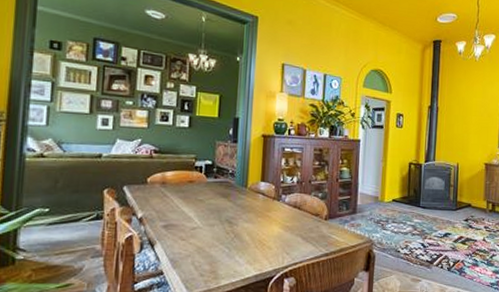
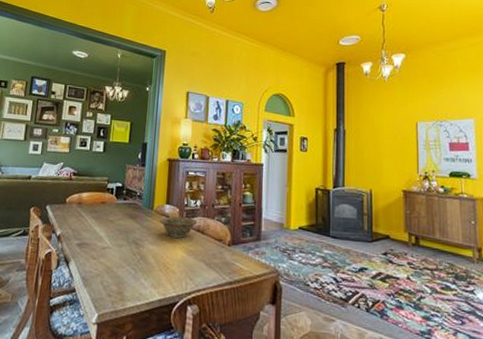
decorative bowl: none [254,193,294,214] -> present [159,216,198,238]

